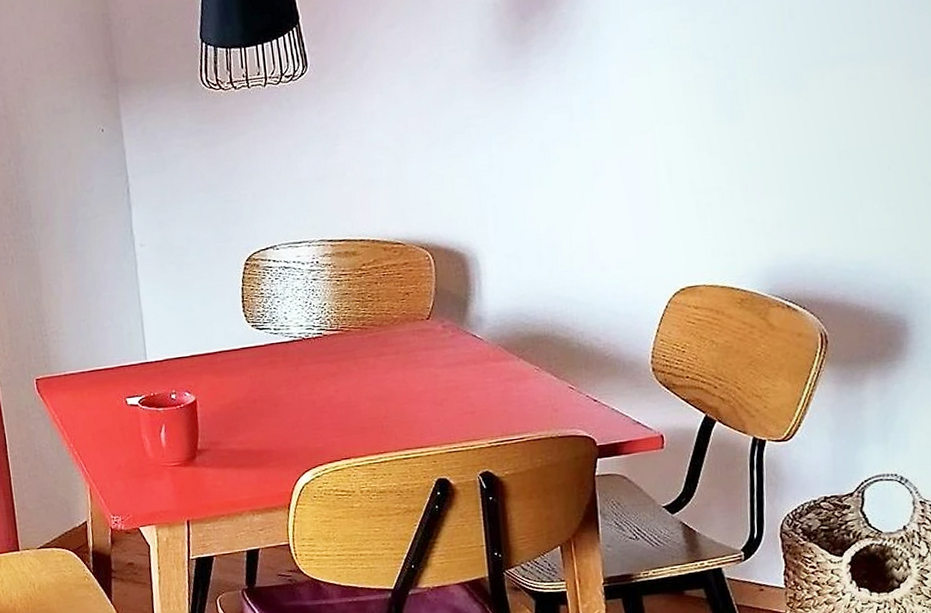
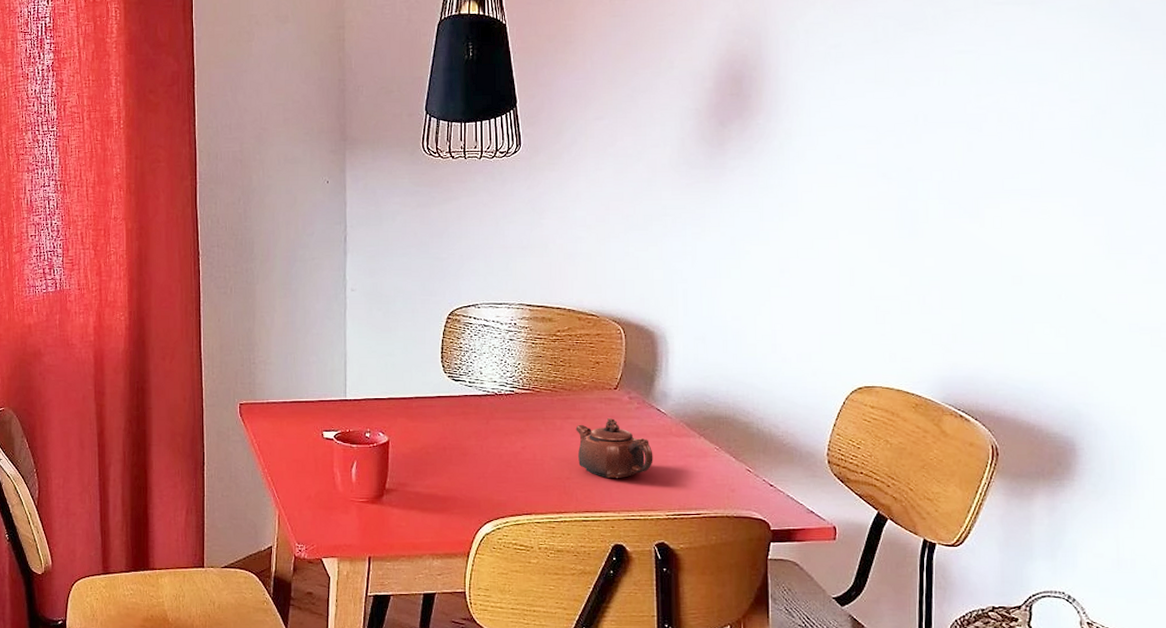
teapot: none [389,349,472,412] -> present [575,417,653,478]

